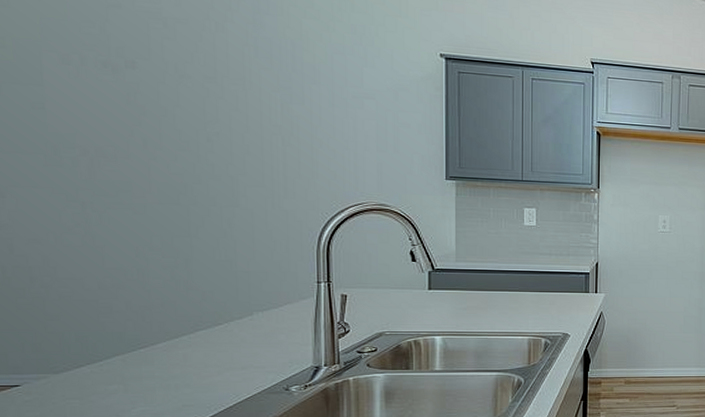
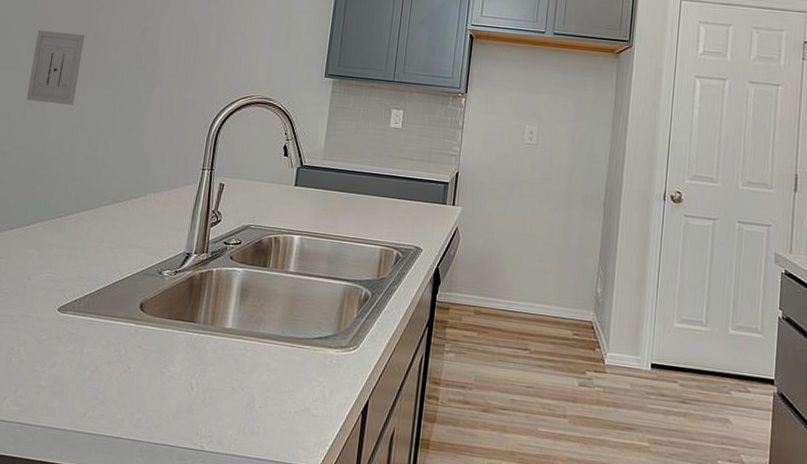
wall art: none [55,139,131,225] -> present [27,30,85,105]

